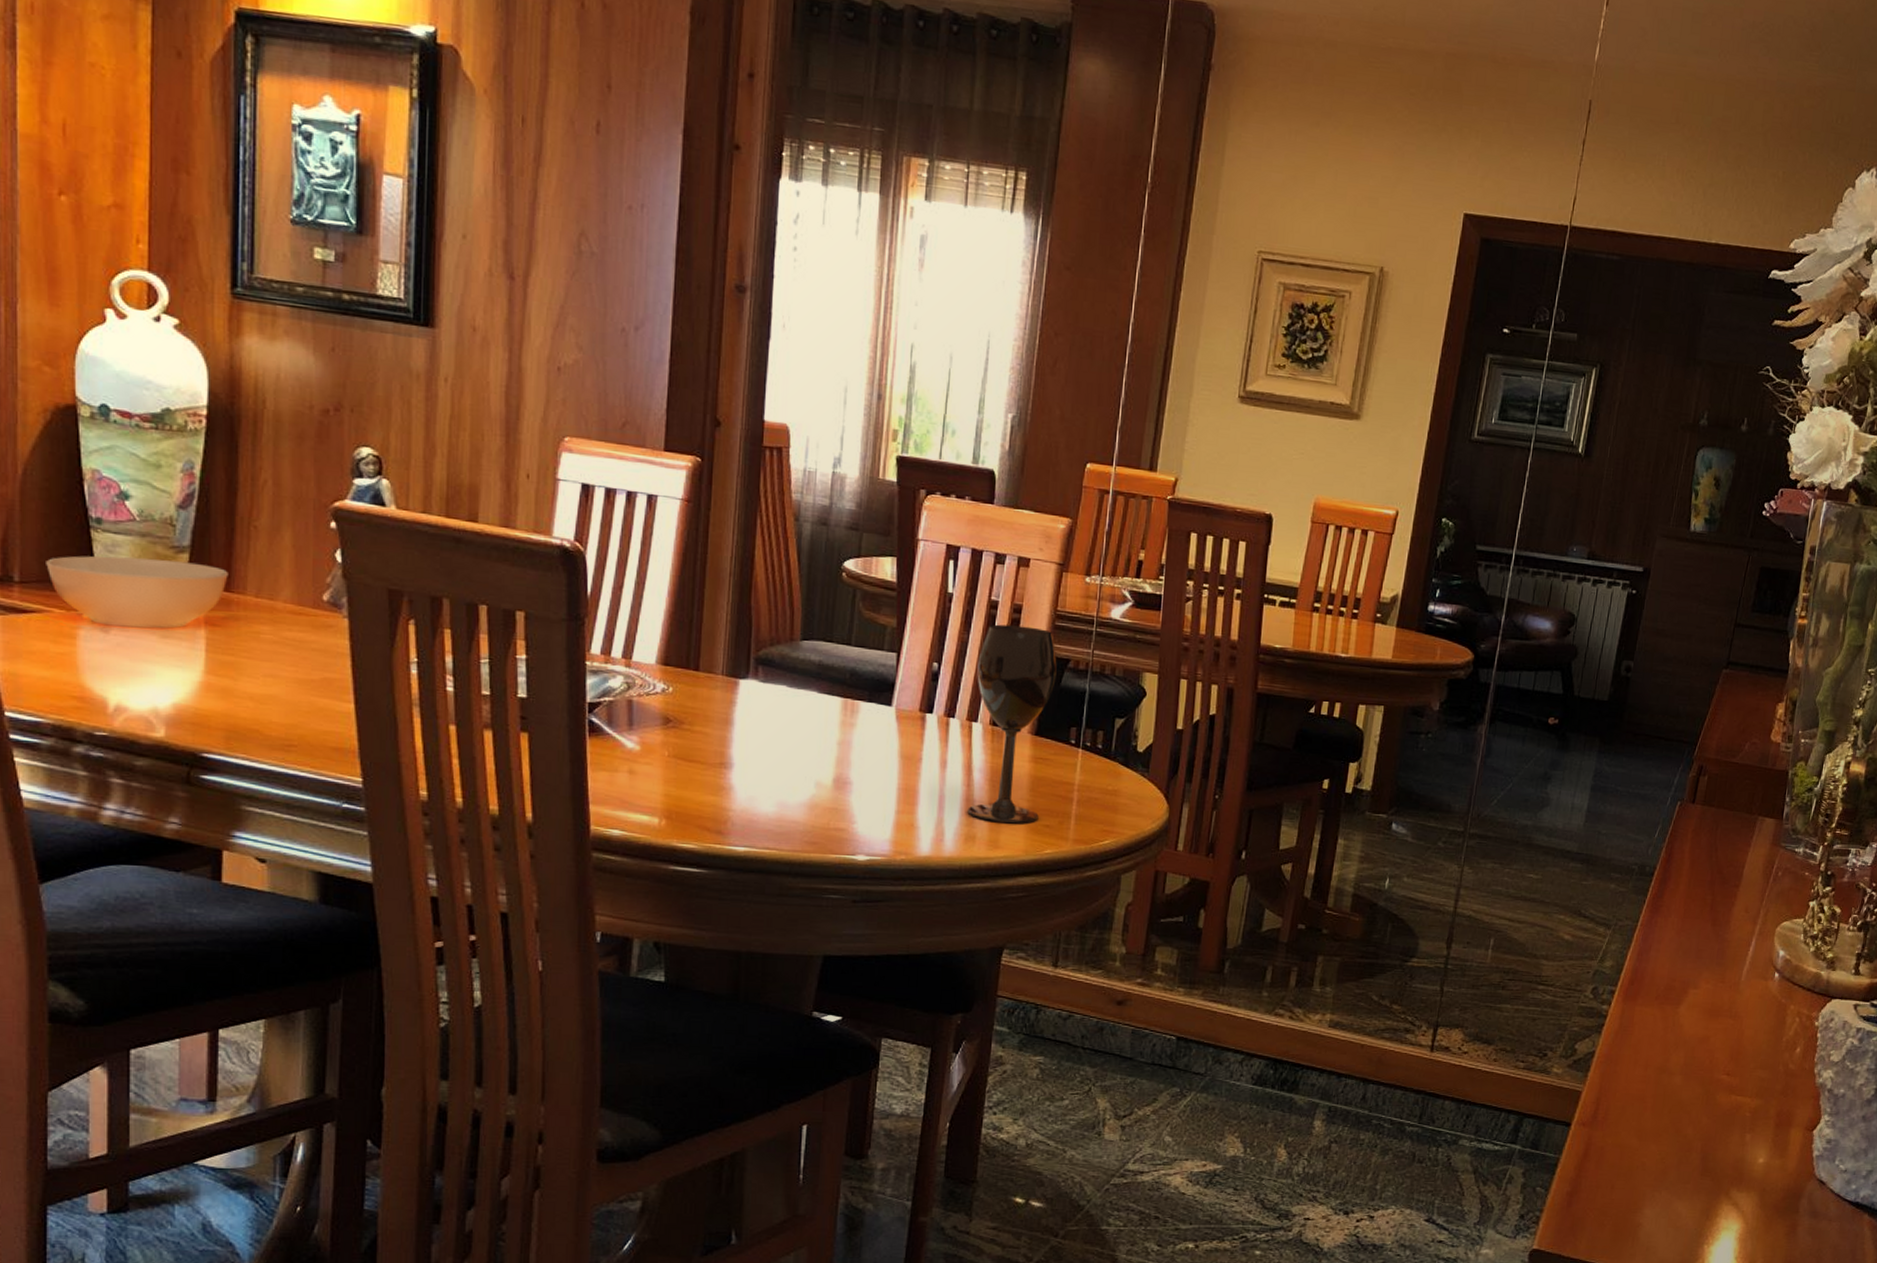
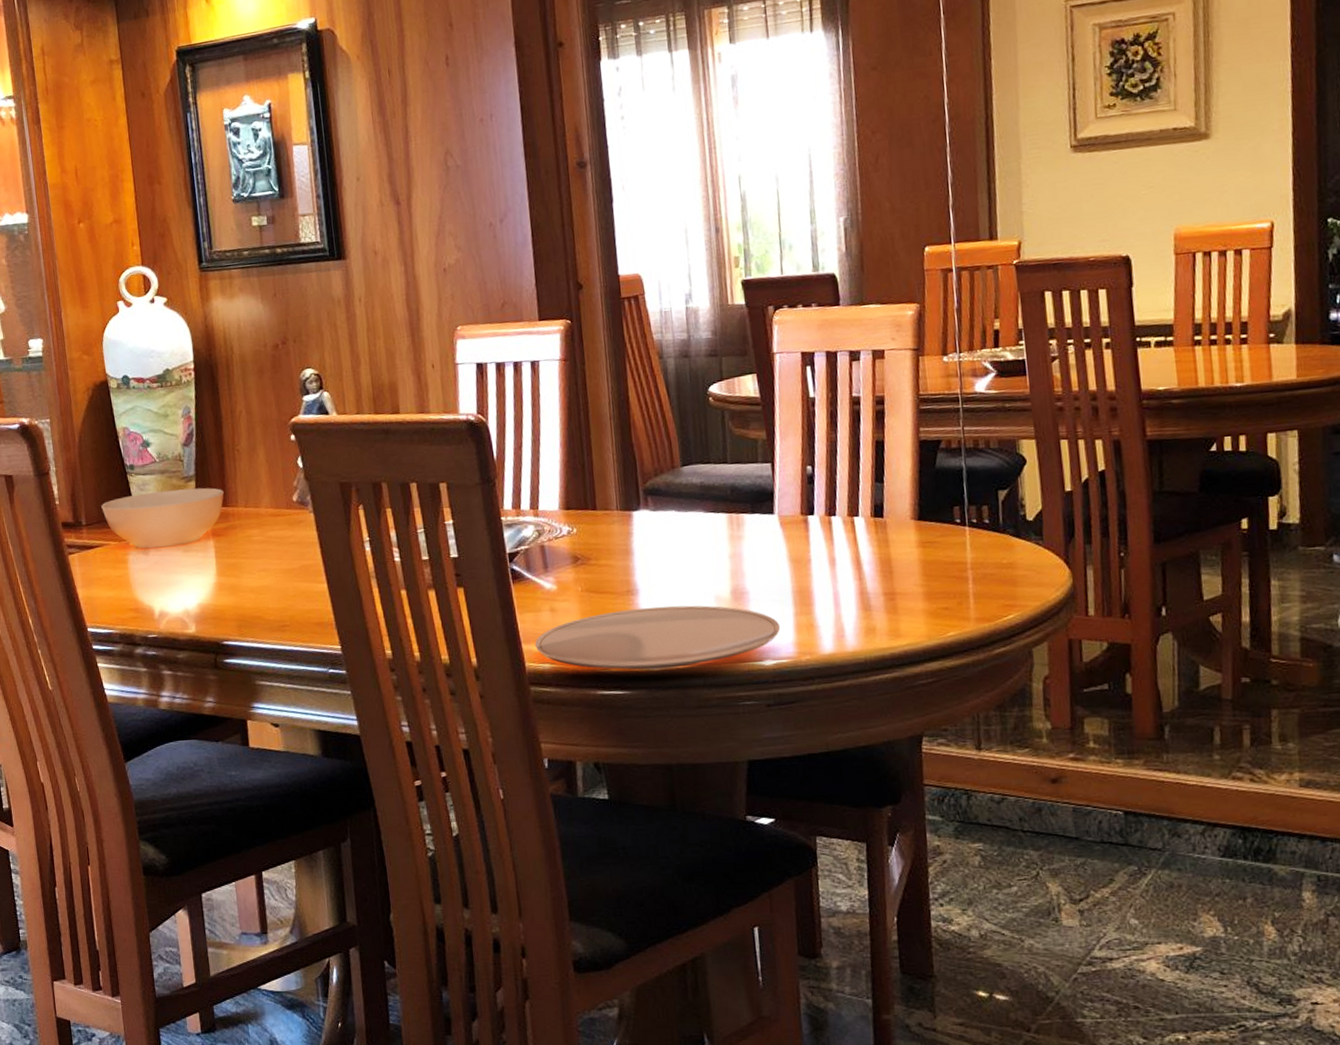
plate: none [604,783,880,852] -> present [534,605,781,671]
wine glass: present [967,624,1057,823] -> none [849,415,936,611]

